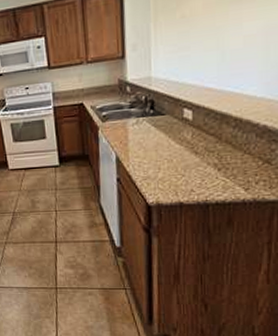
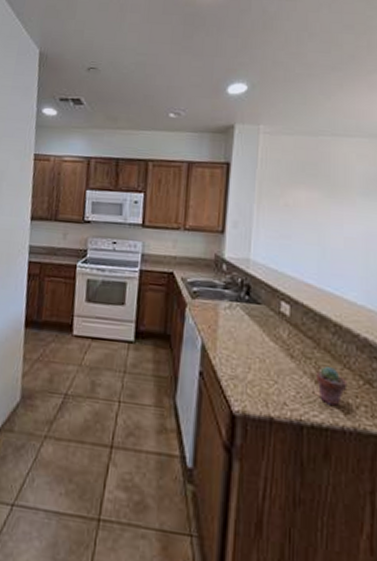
potted succulent: none [219,154,248,185] -> present [316,365,348,406]

